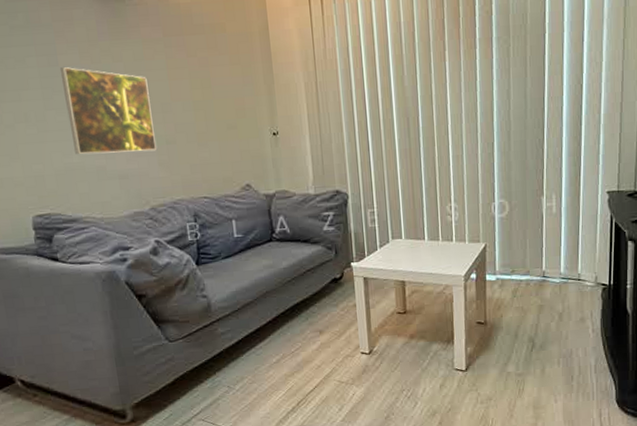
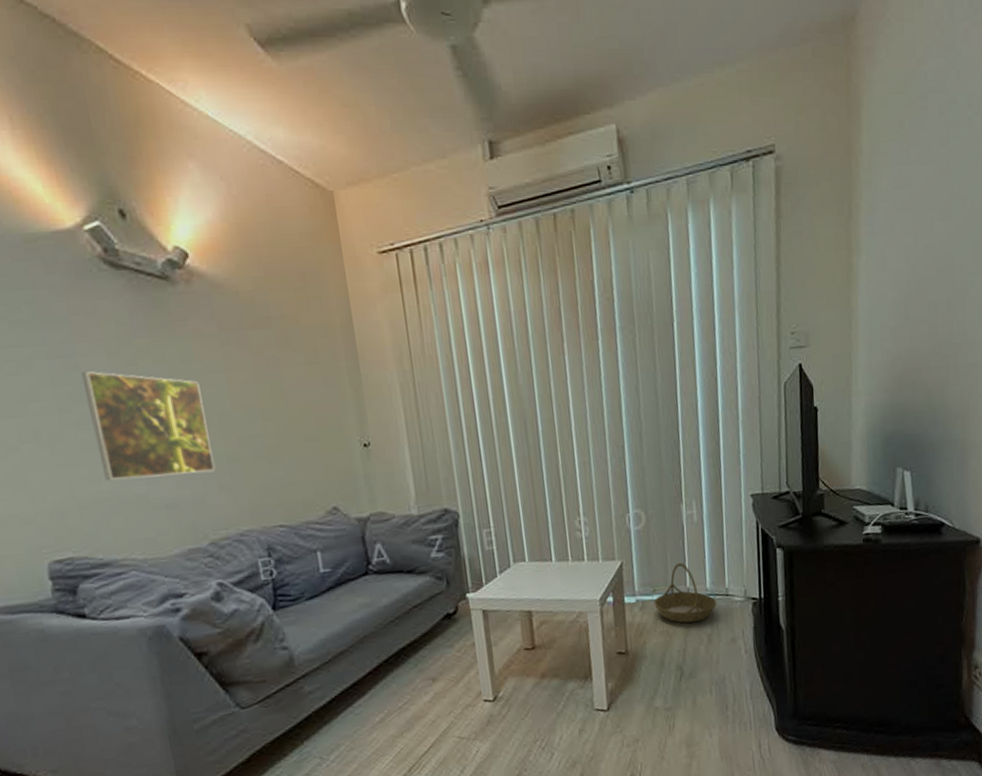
basket: none [512,248,569,302] -> present [654,562,717,623]

